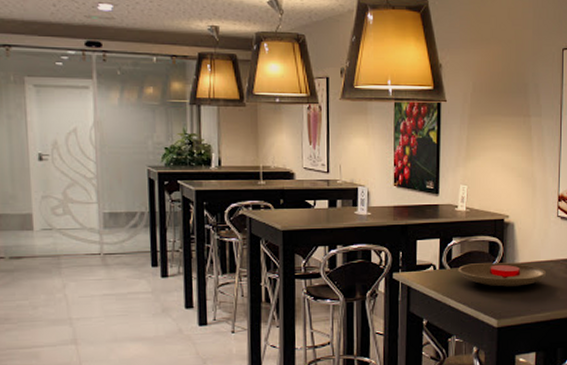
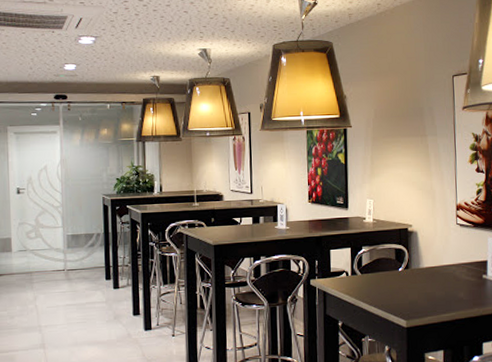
plate: present [458,262,547,287] -> none [368,267,450,290]

